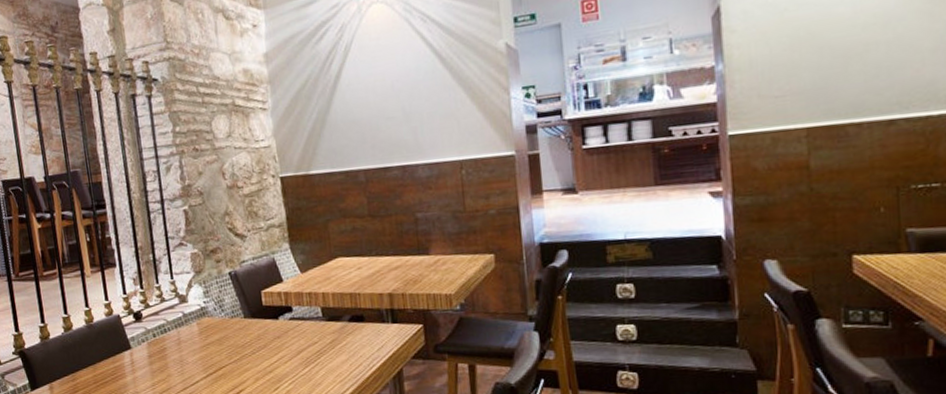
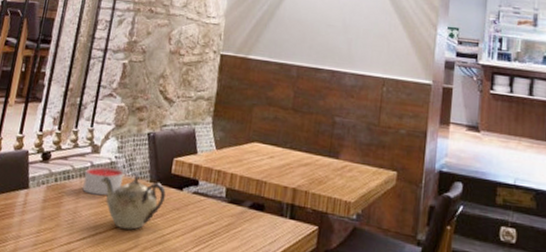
candle: none [179,312,218,342] -> present [82,166,124,196]
teapot: none [197,313,263,366] -> present [101,173,166,230]

